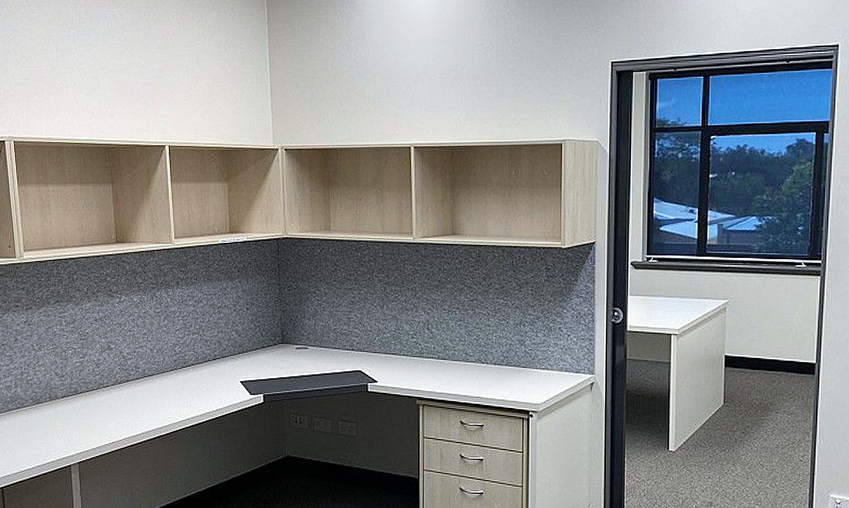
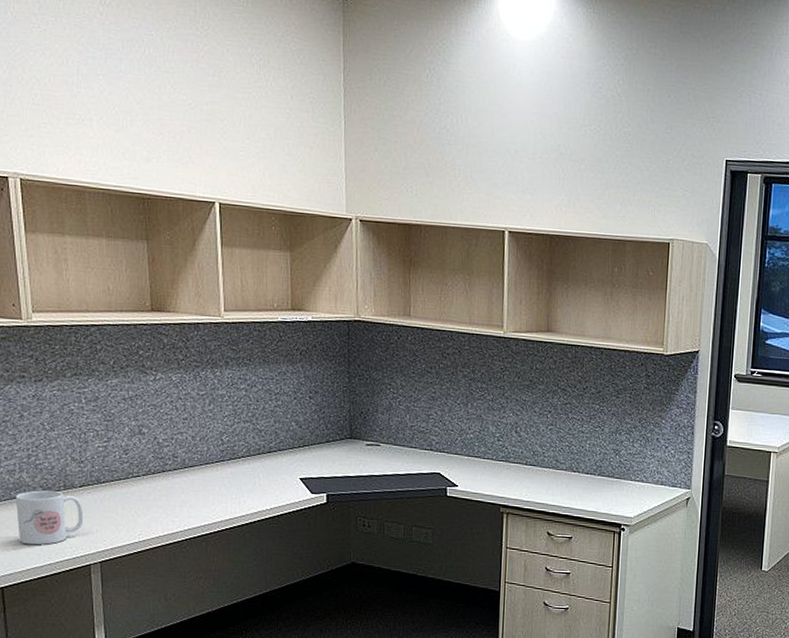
mug: none [11,402,65,450] -> present [15,490,84,545]

